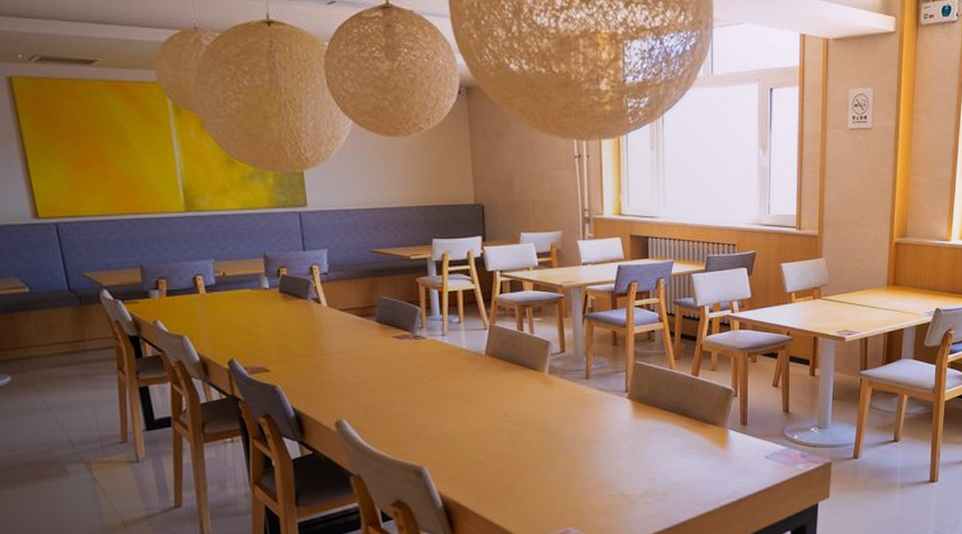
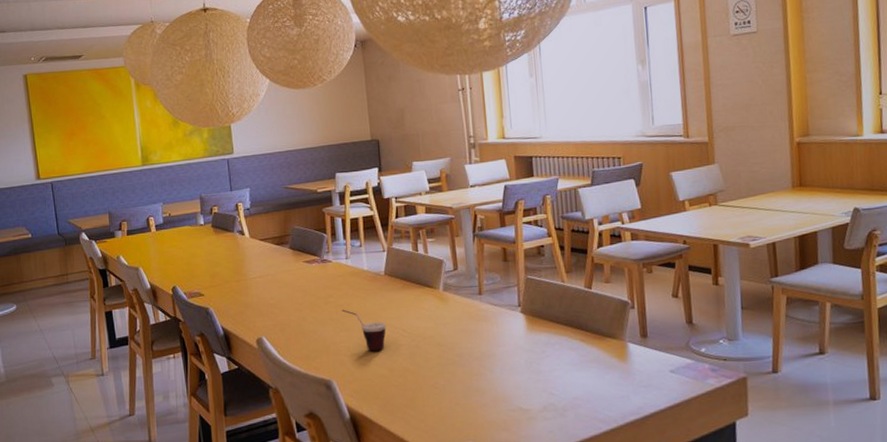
cup: none [435,391,486,436] -> present [341,309,386,351]

